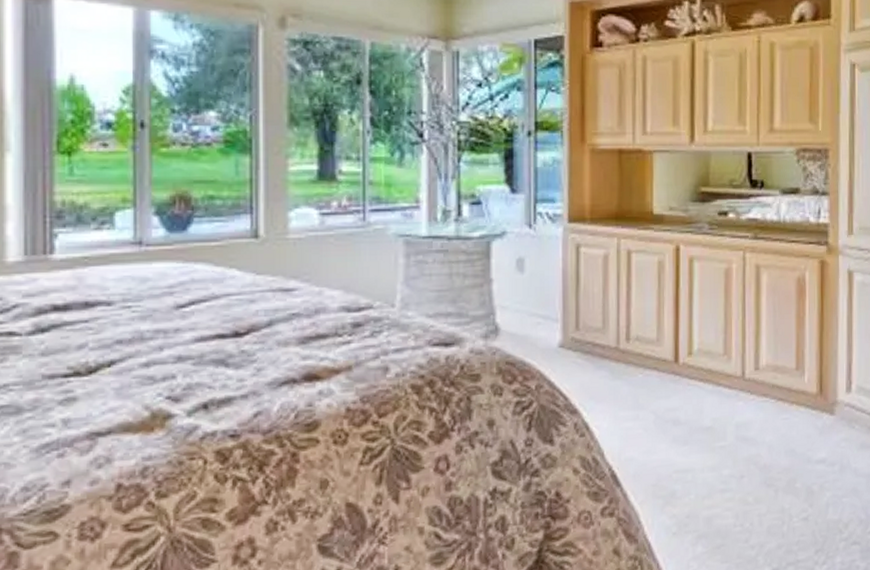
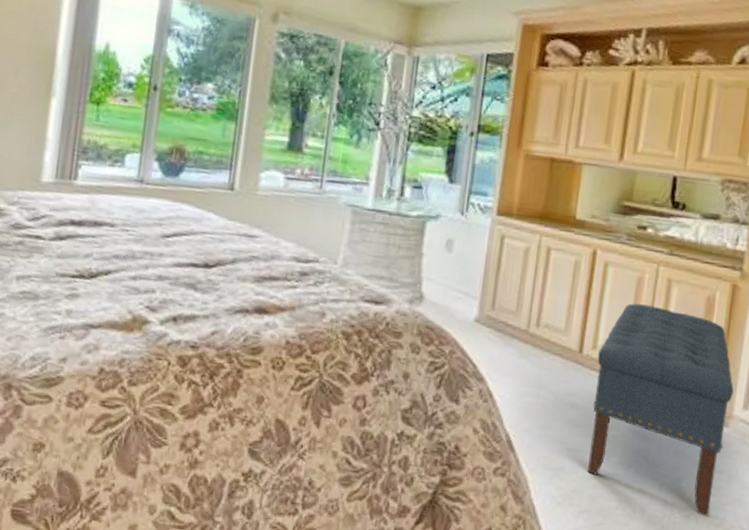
bench: none [694,297,835,516] -> present [588,303,734,517]

